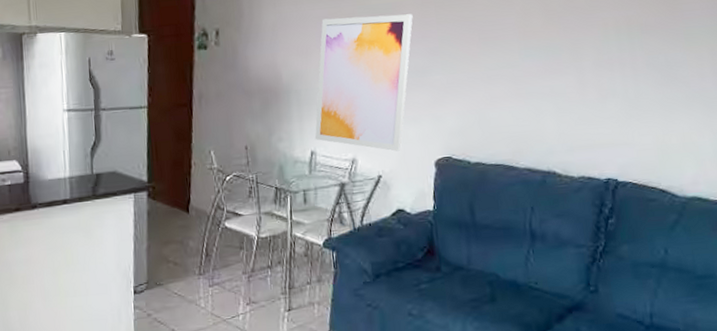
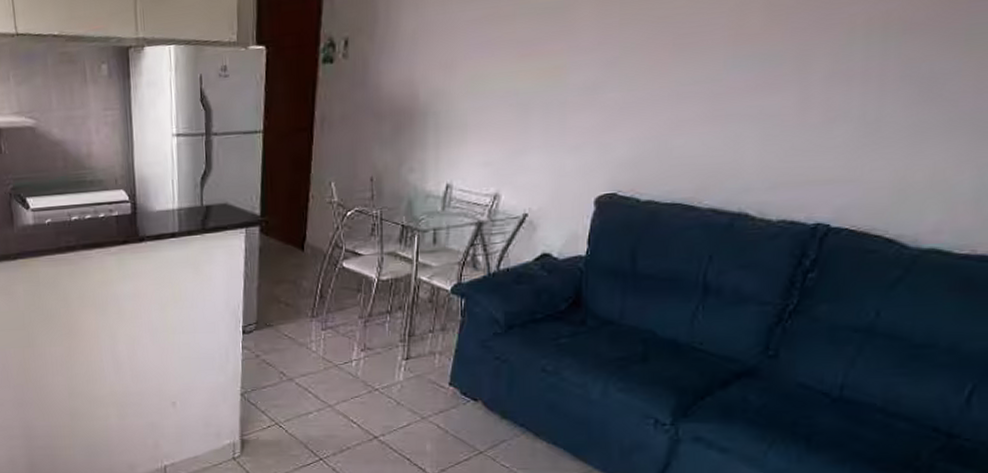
wall art: present [314,14,413,152] -> none [452,14,590,186]

